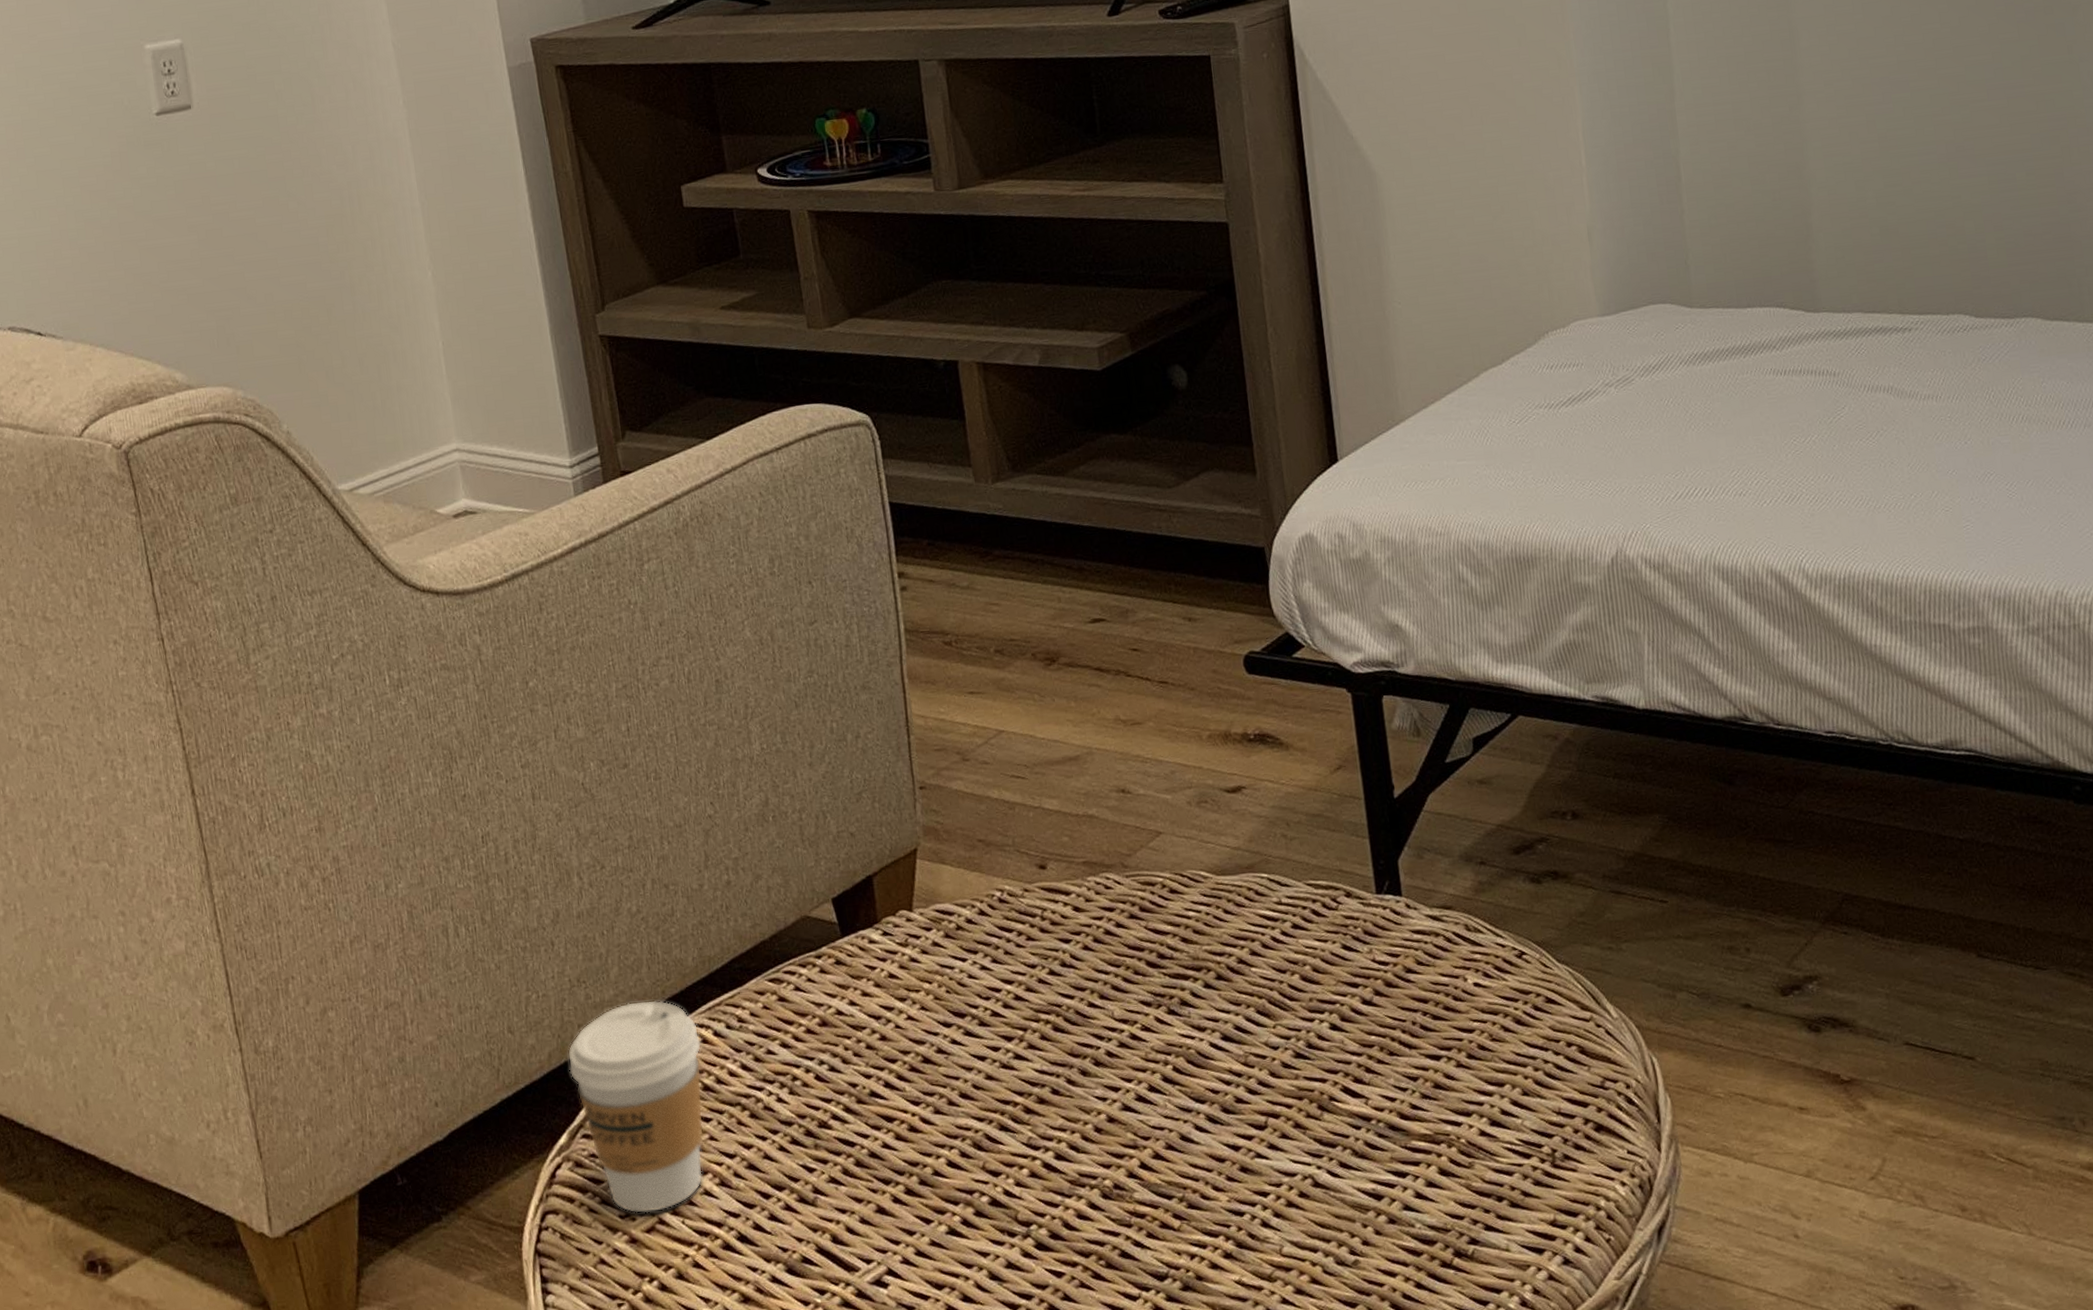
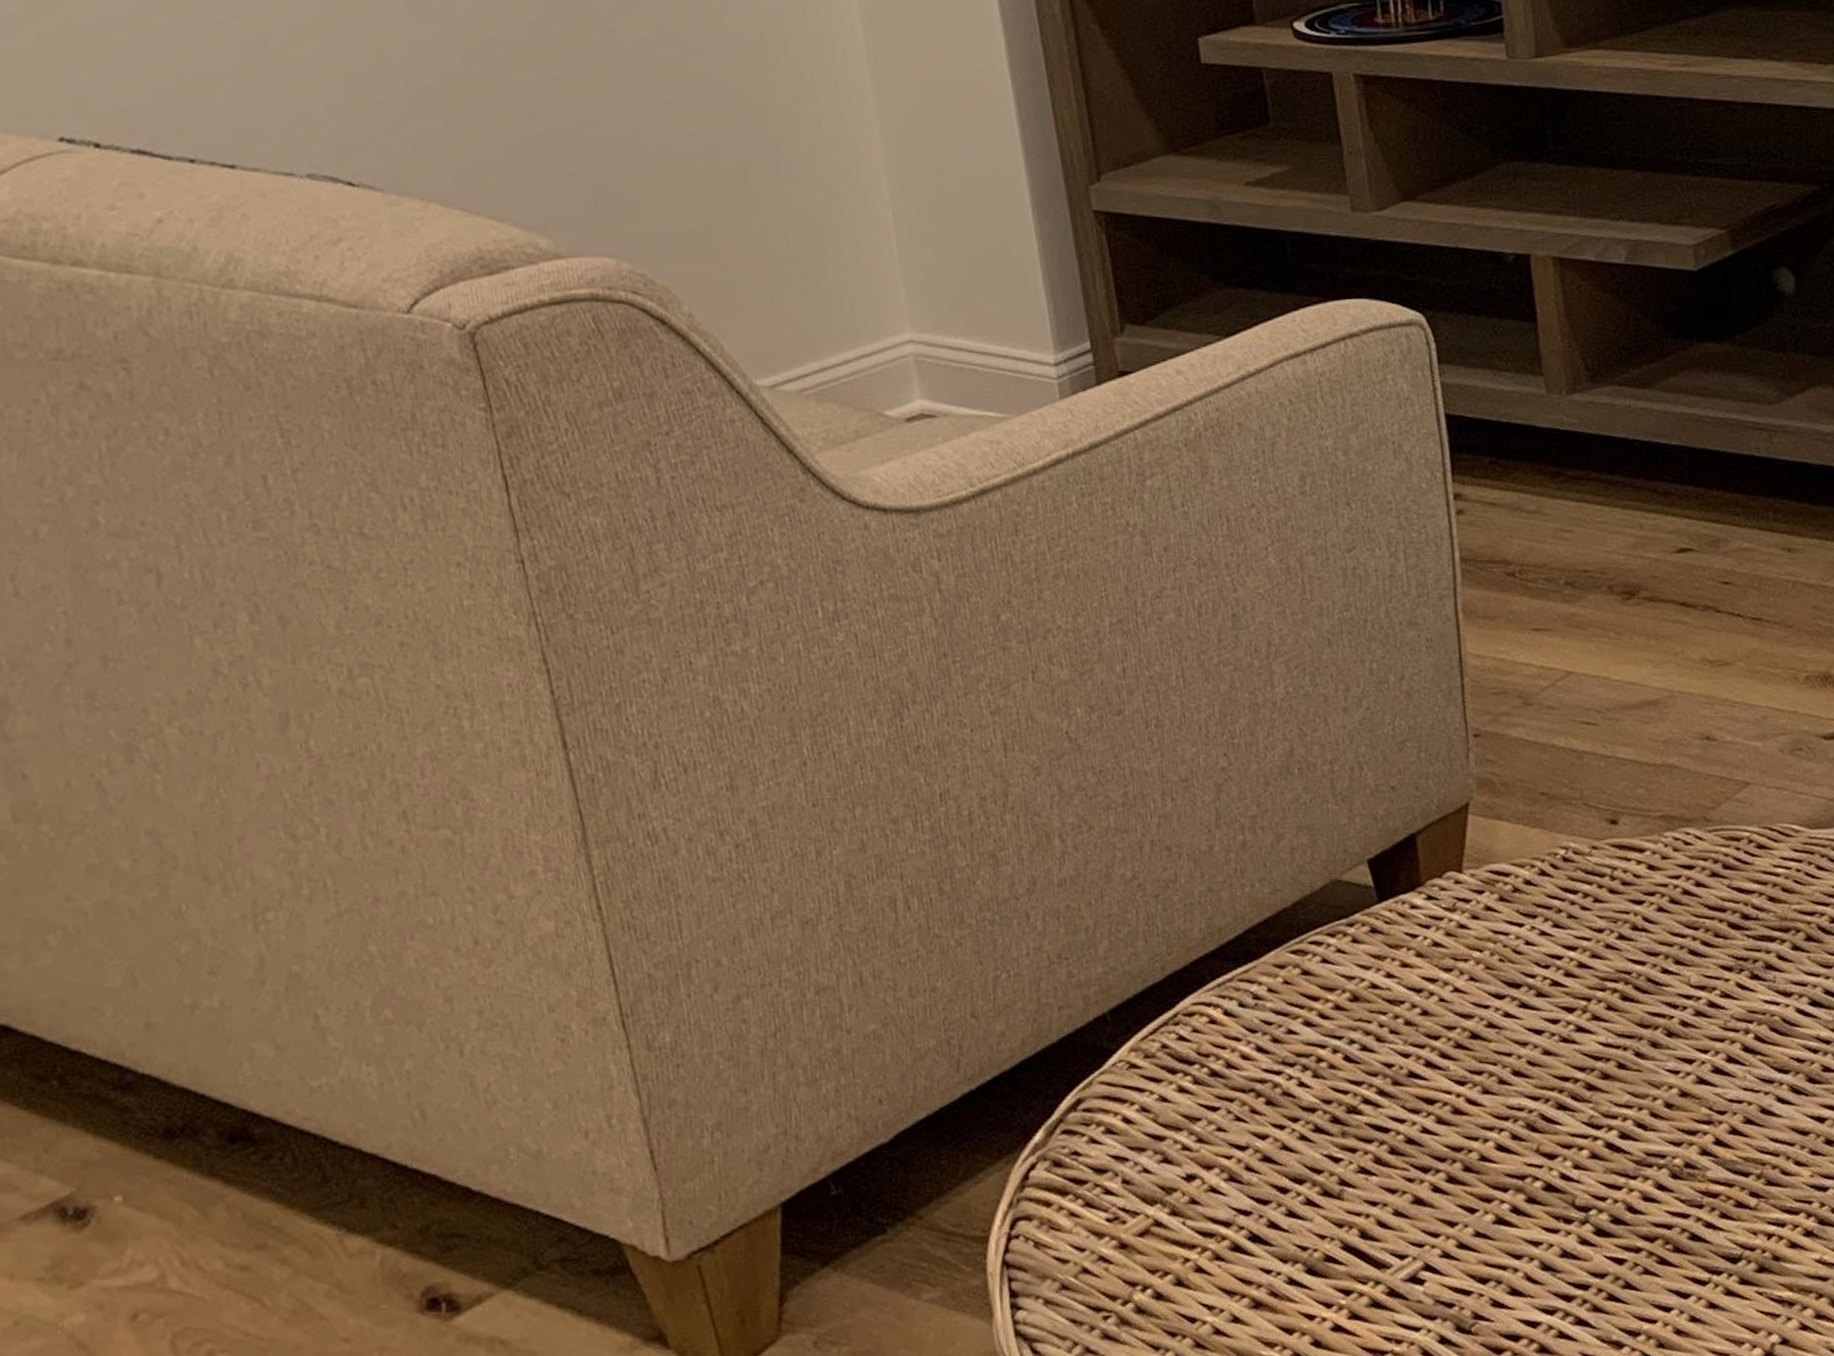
coffee cup: present [567,1000,704,1214] -> none [1044,977,1210,1216]

